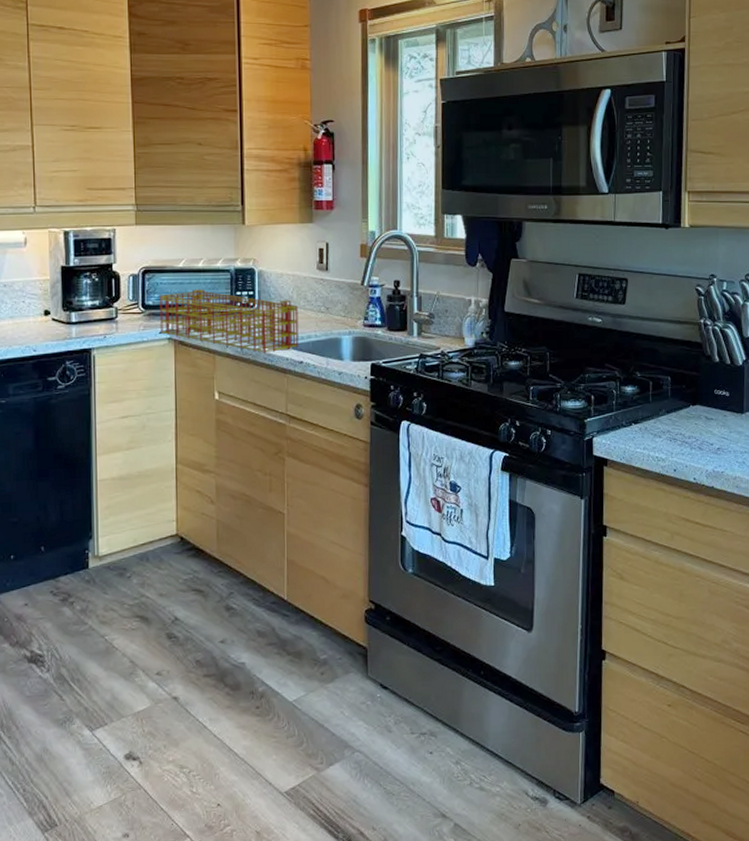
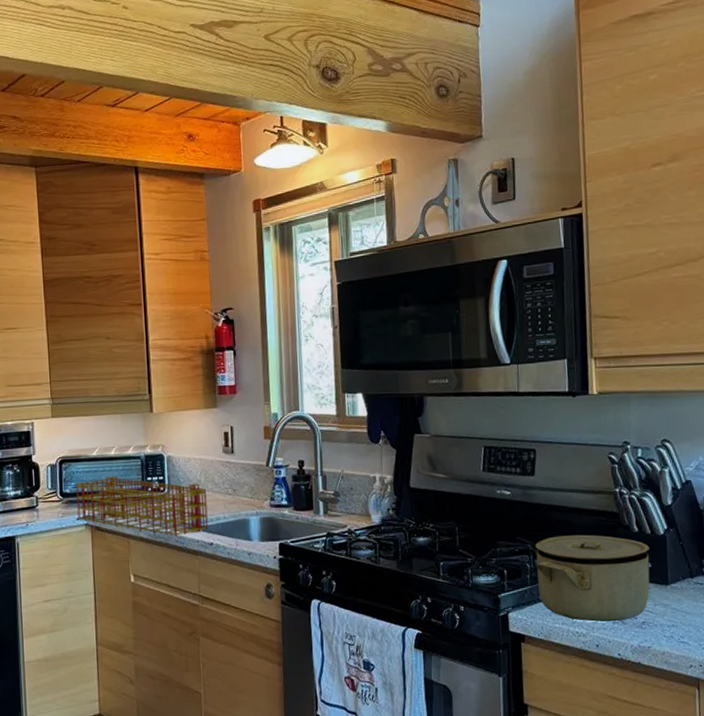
cooking pot: none [622,363,728,448] -> present [535,534,650,623]

